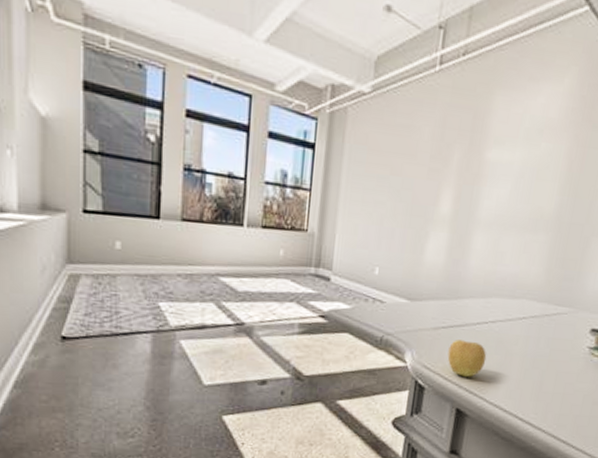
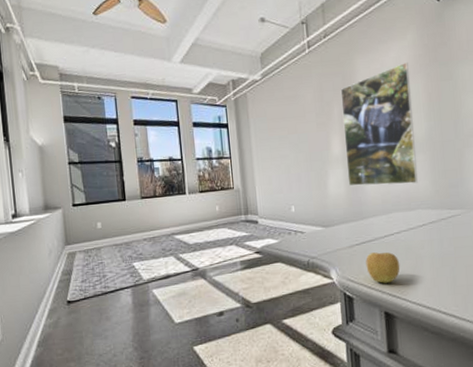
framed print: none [449,114,557,268] -> present [340,62,418,186]

